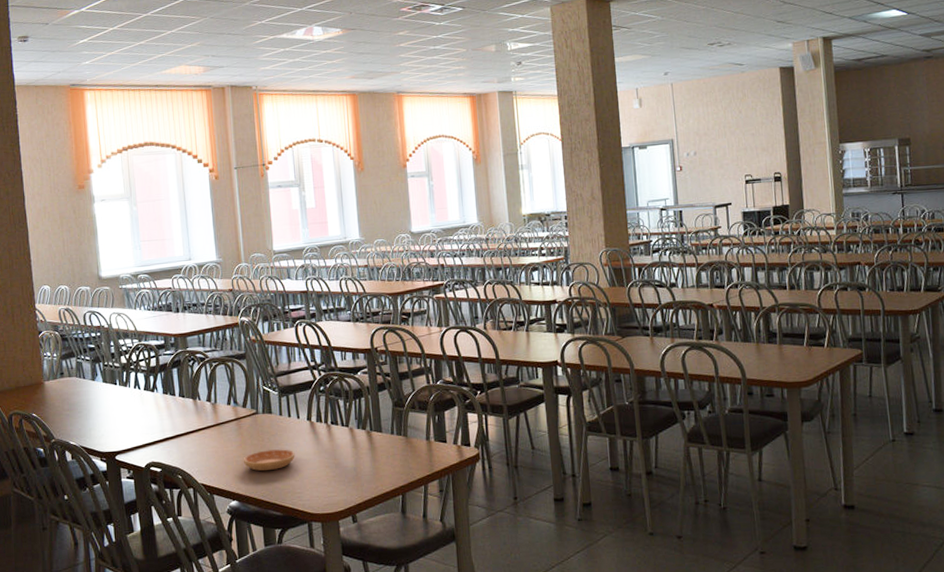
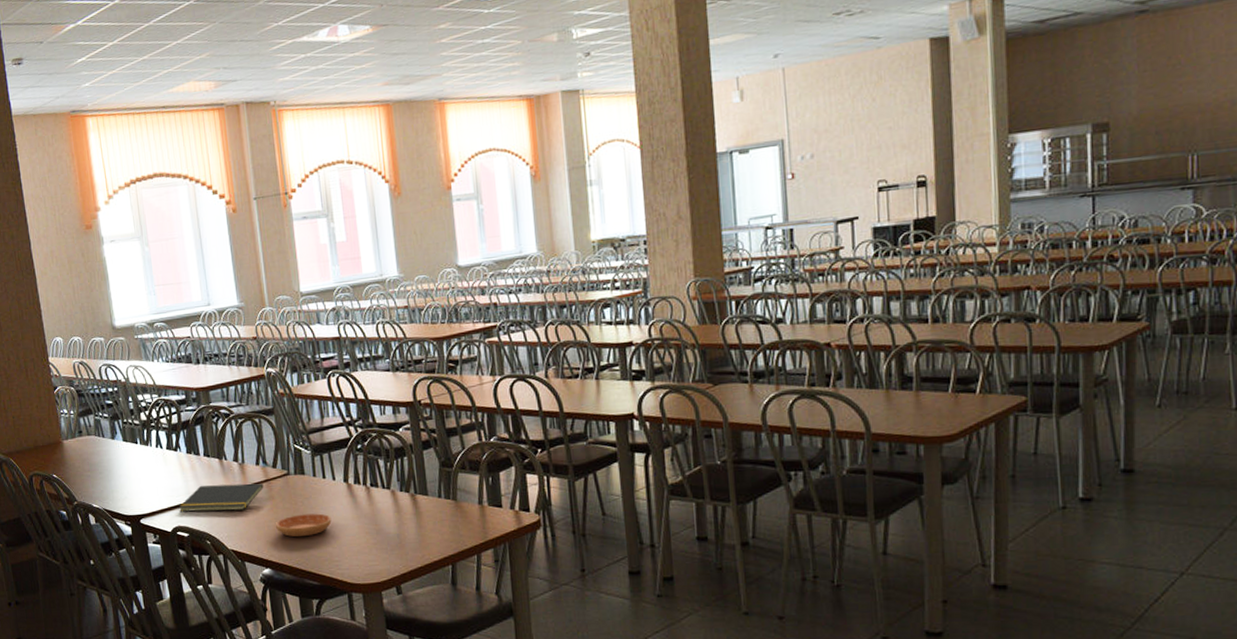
notepad: none [152,421,234,449] -> present [178,483,264,512]

